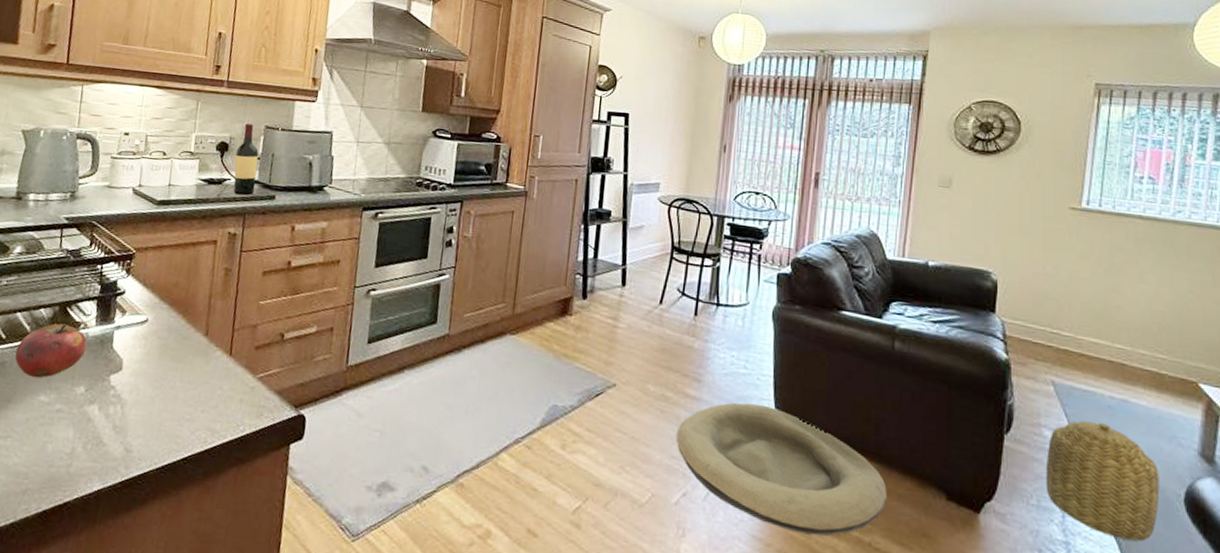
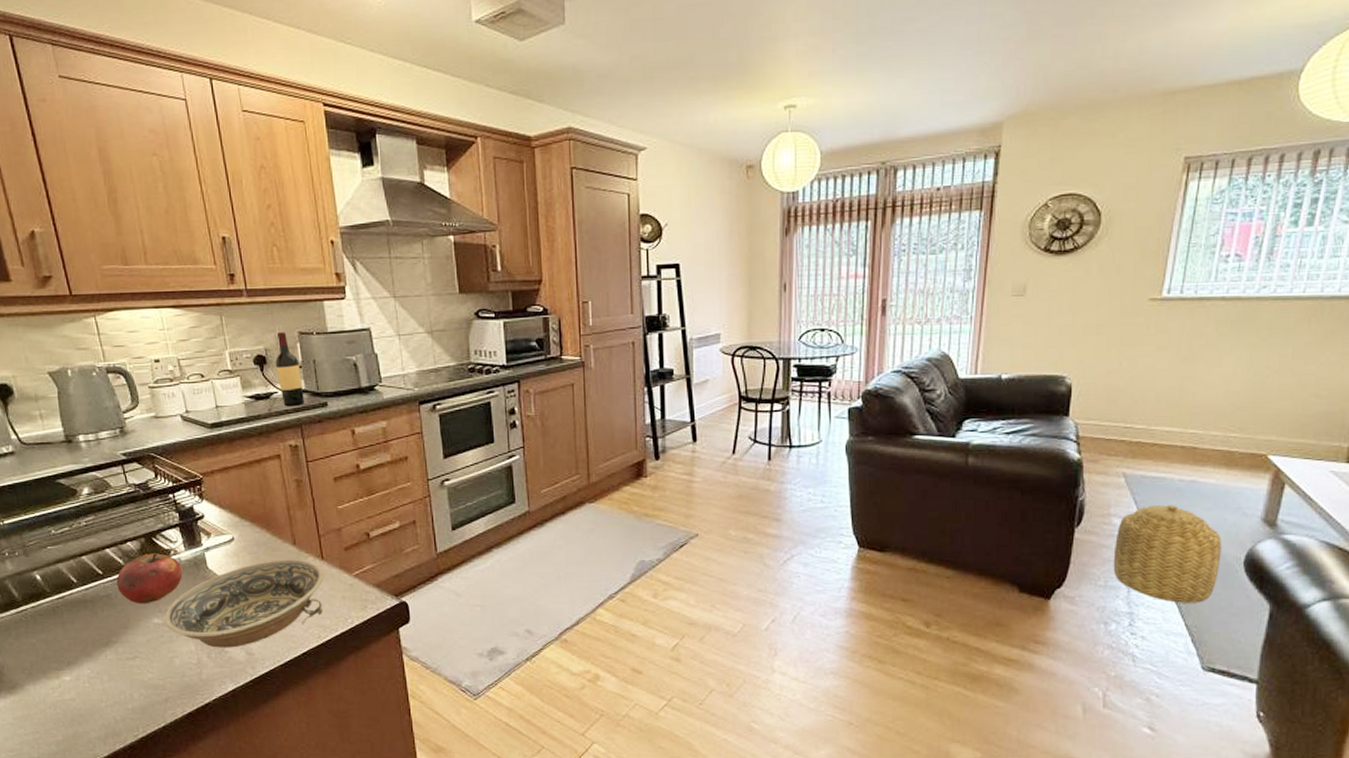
bowl: none [50,349,228,441] -> present [164,559,324,648]
dog bed: present [676,402,887,536] -> none [761,534,963,639]

